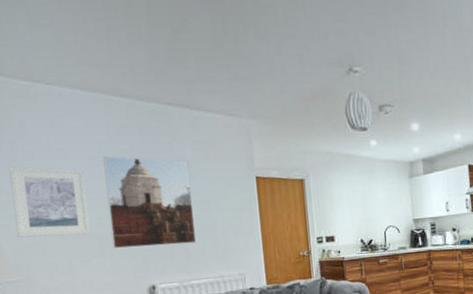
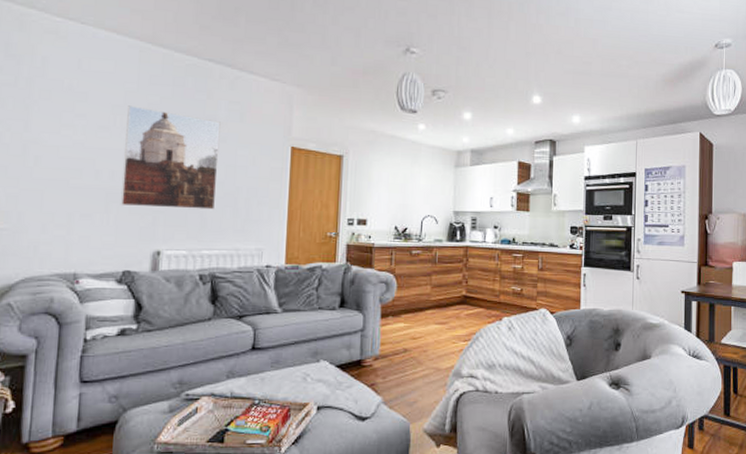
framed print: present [9,167,91,238] -> none [15,104,105,186]

